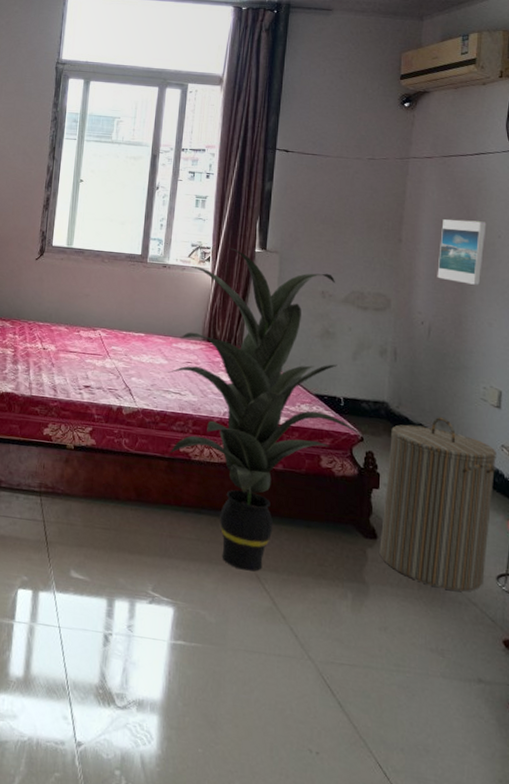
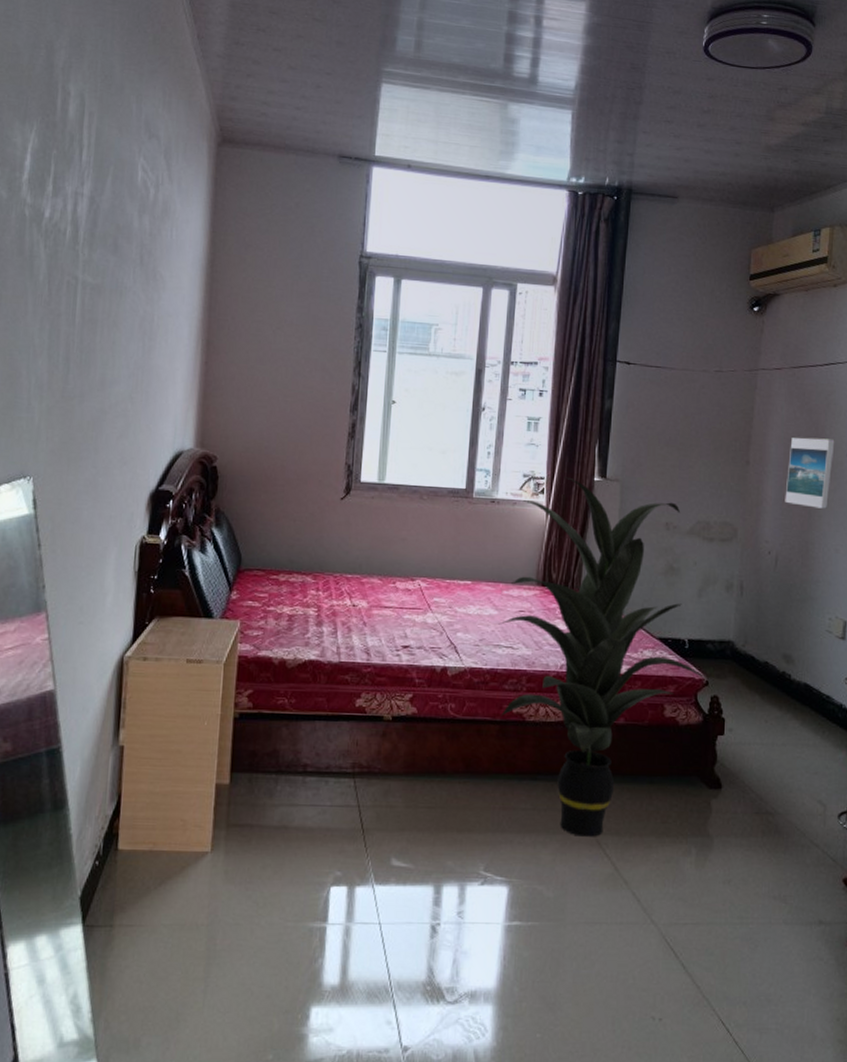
laundry hamper: present [379,416,496,592] -> none [724,653,840,834]

